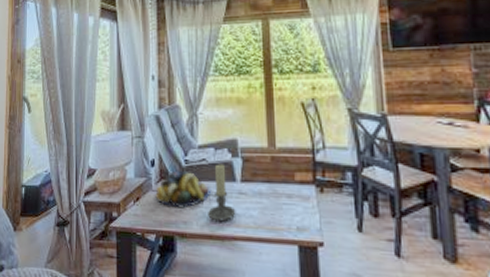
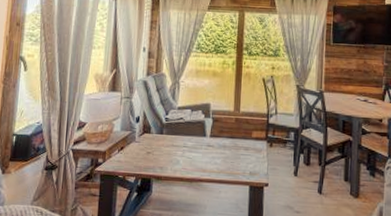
fruit bowl: present [155,171,210,209] -> none [137,127,185,157]
candle holder: present [208,164,236,222] -> none [181,122,204,168]

